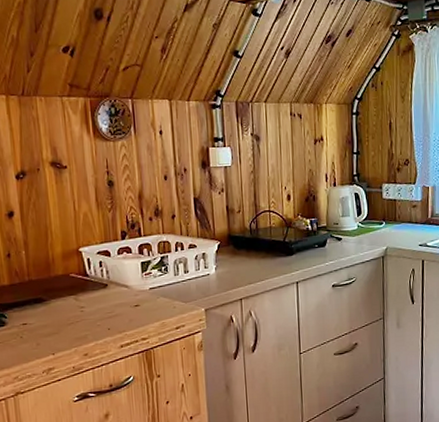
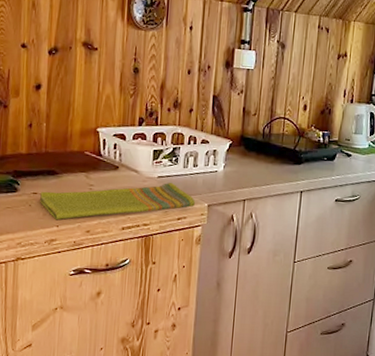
dish towel: none [30,292,191,349] -> present [40,182,195,221]

